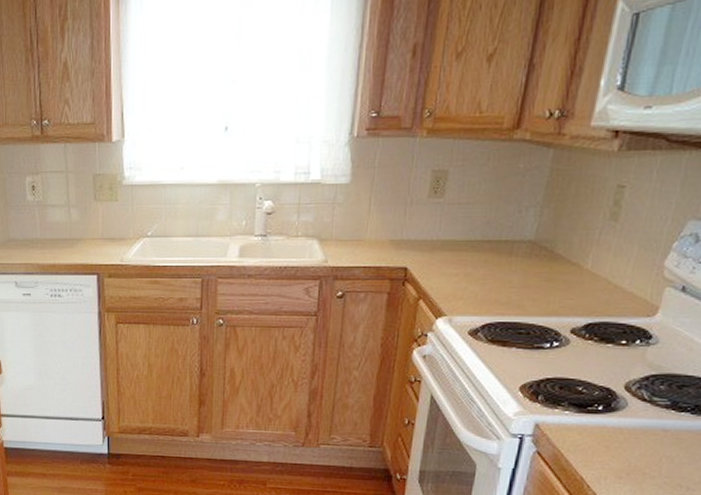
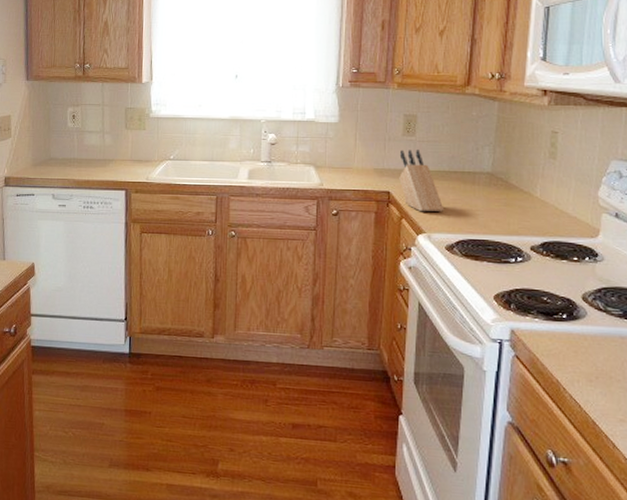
knife block: none [420,215,472,291] -> present [399,149,444,212]

